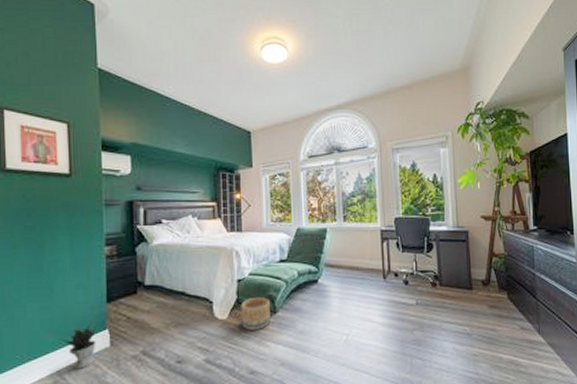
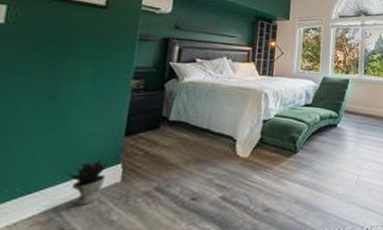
basket: present [240,296,271,330] -> none [262,137,292,169]

